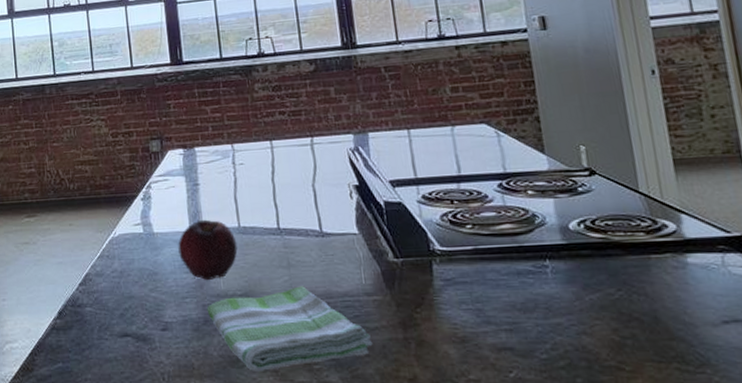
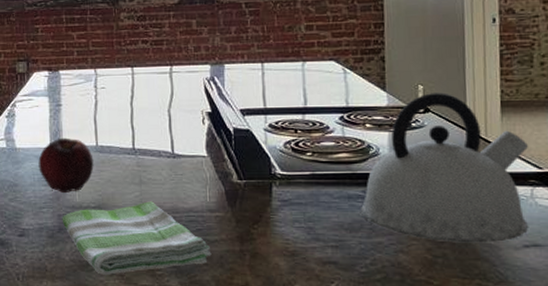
kettle: none [533,152,725,321] -> present [361,93,528,243]

